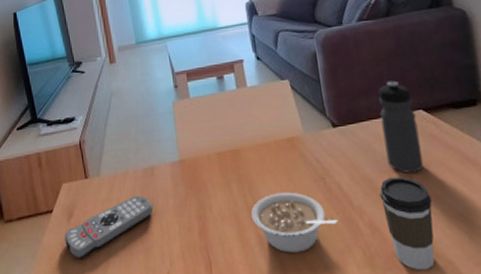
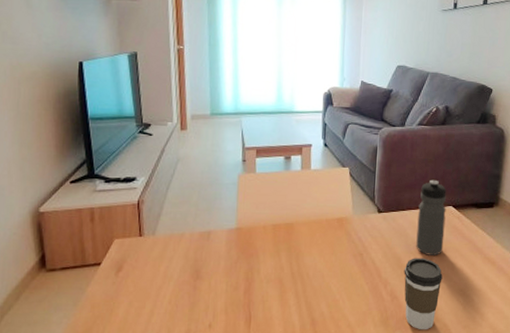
remote control: present [64,195,153,259] -> none [110,255,204,309]
legume: present [251,192,338,253] -> none [293,263,366,312]

